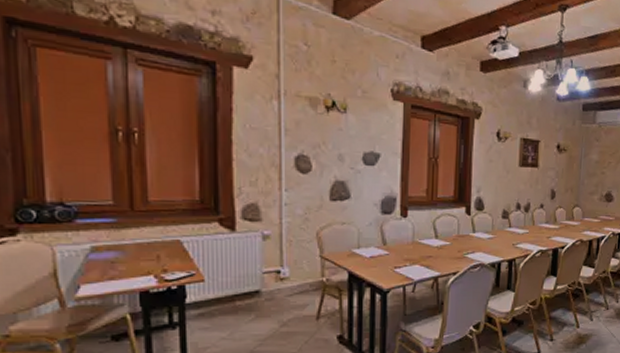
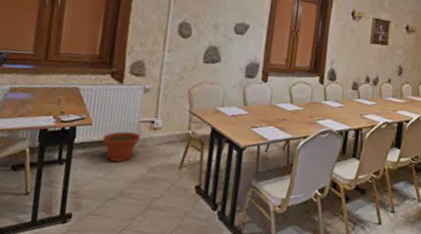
plant pot: none [220,286,266,319] -> present [102,131,141,162]

